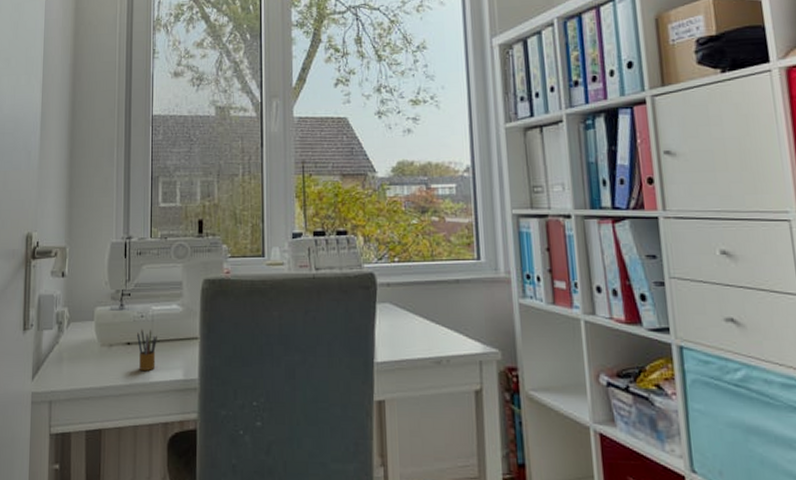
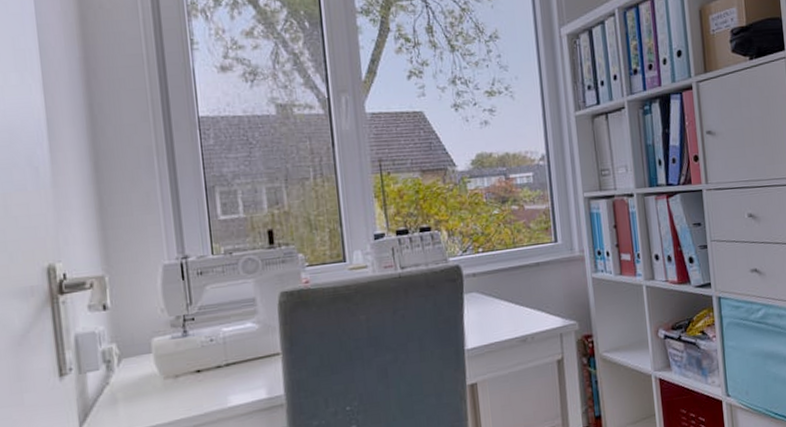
pencil box: present [137,328,157,371] -> none [208,353,234,397]

